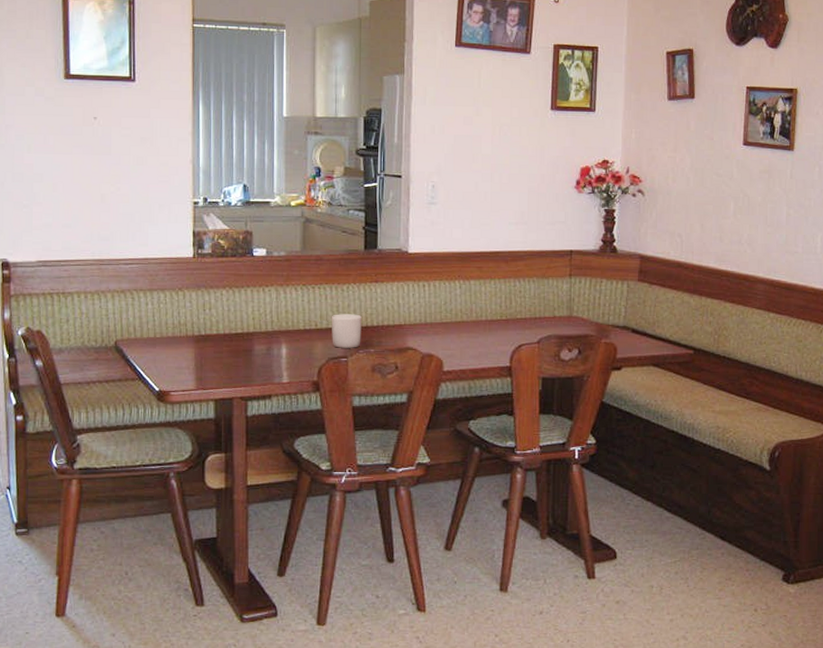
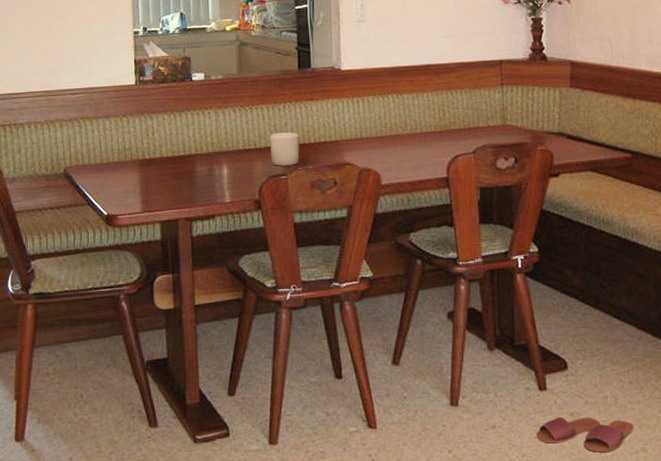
slippers: none [582,604,677,639] -> present [536,416,634,453]

